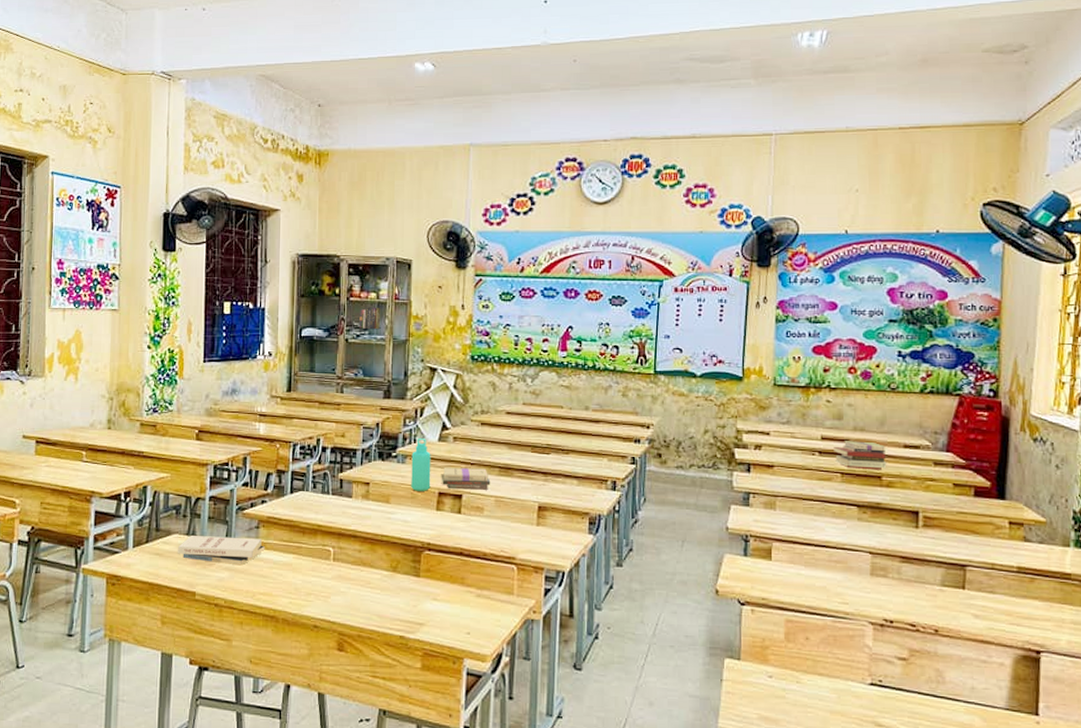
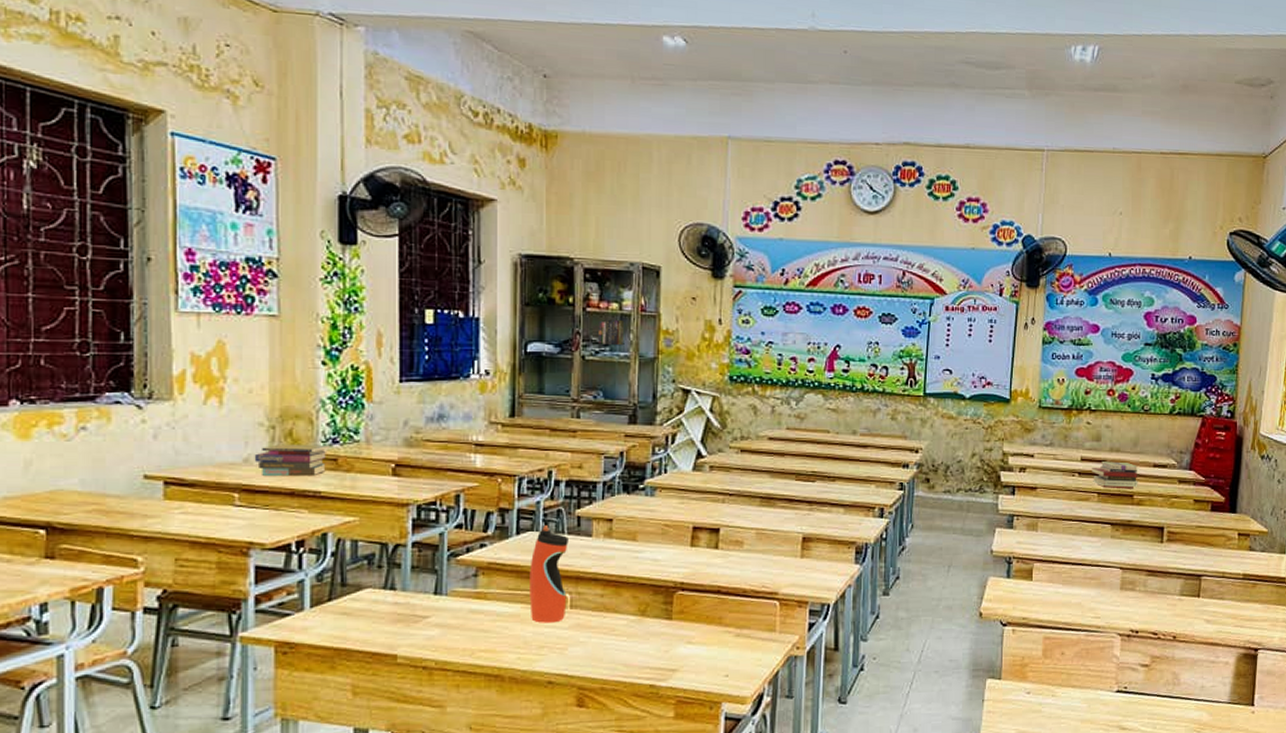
books: none [97,412,152,439] -> present [254,444,331,477]
books: present [177,536,265,566] -> none [370,588,486,621]
water bottle: none [300,485,332,573] -> present [529,524,568,623]
water bottle: present [411,438,431,491] -> none [661,468,684,526]
books: present [441,468,491,490] -> none [695,499,751,523]

